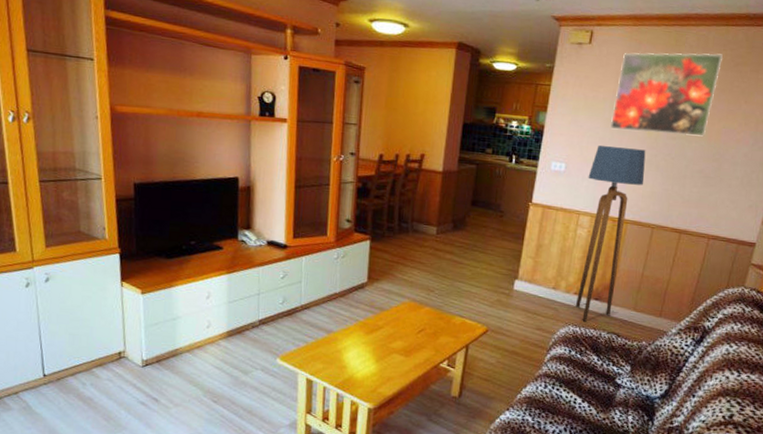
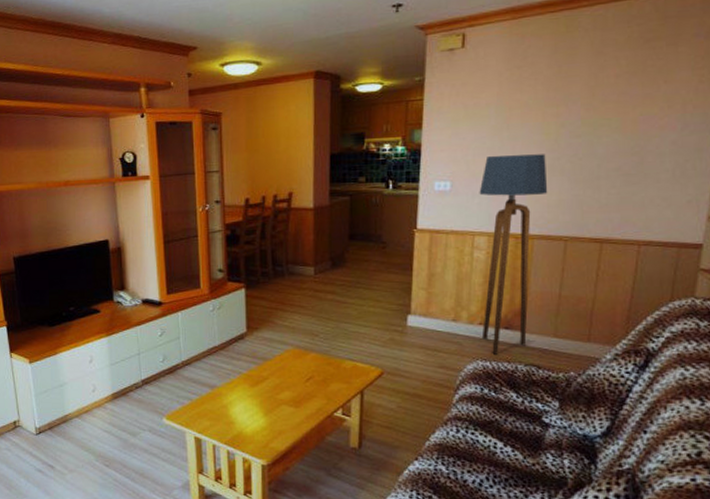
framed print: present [610,52,724,137] -> none [499,32,629,137]

